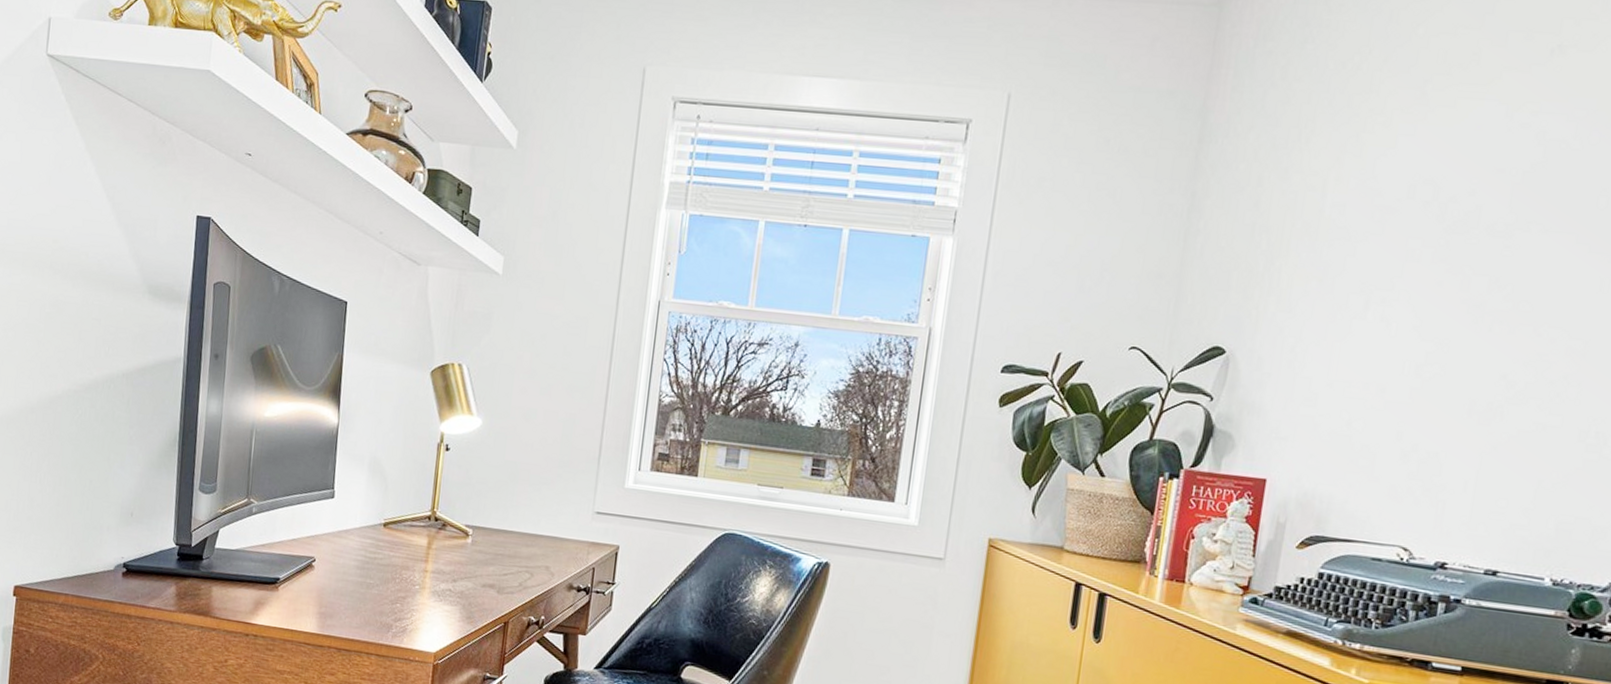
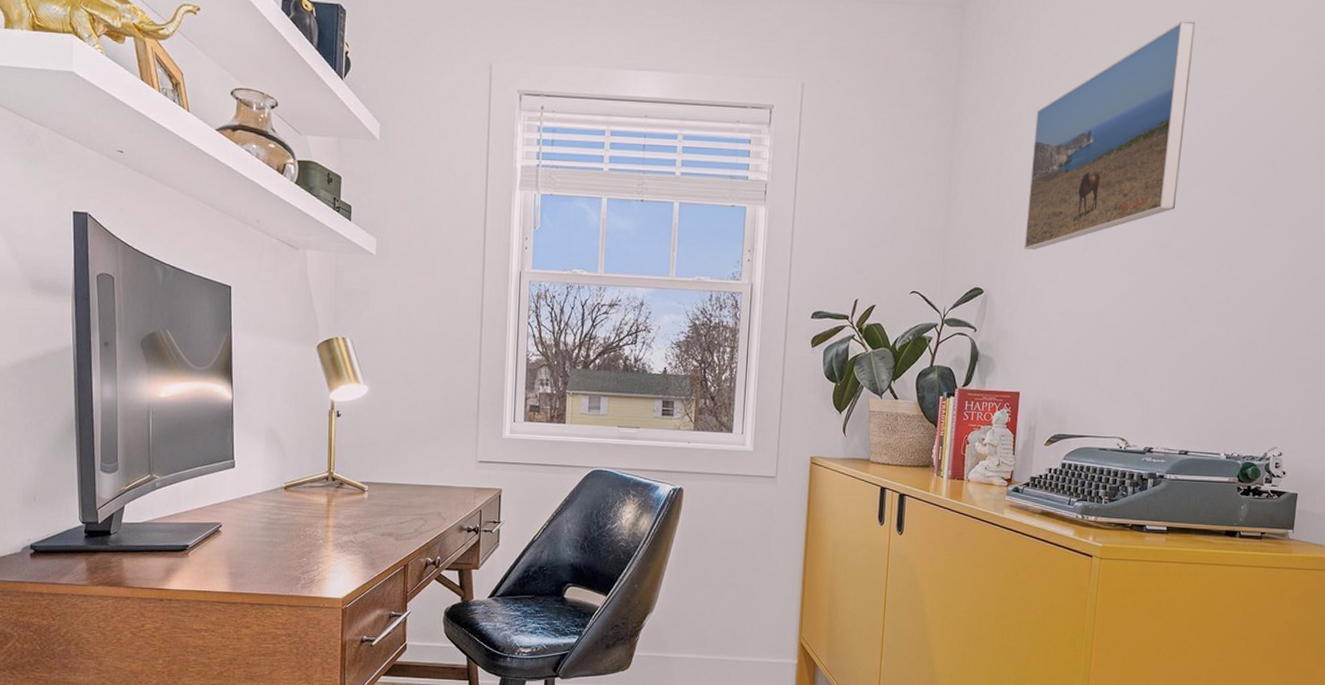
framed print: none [1282,23,1538,304] -> present [1023,21,1196,250]

